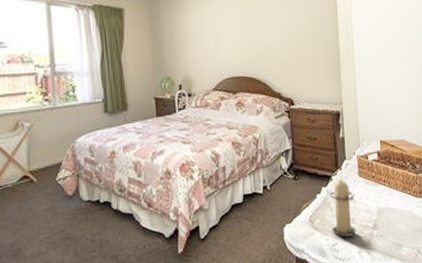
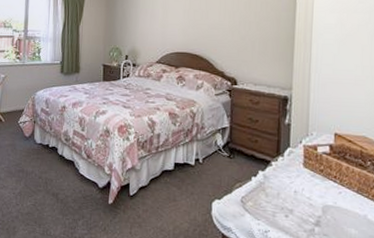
candle: present [329,177,357,237] -> none [265,164,297,227]

